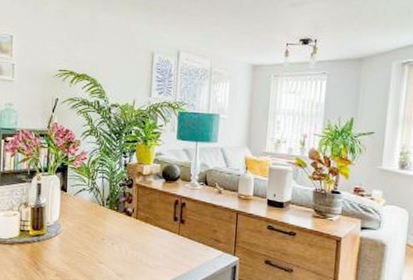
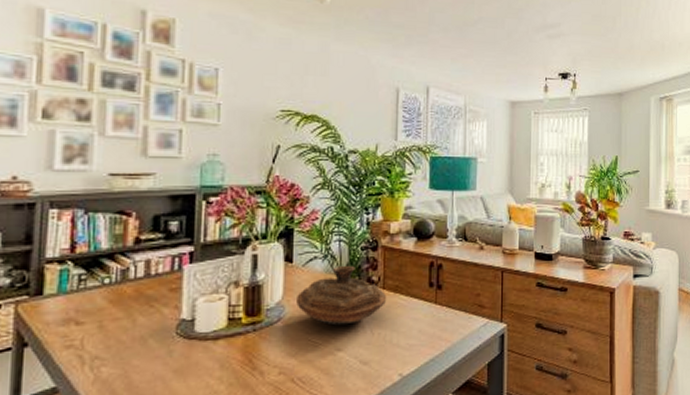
decorative bowl: none [69,197,139,244] -> present [296,265,387,326]

